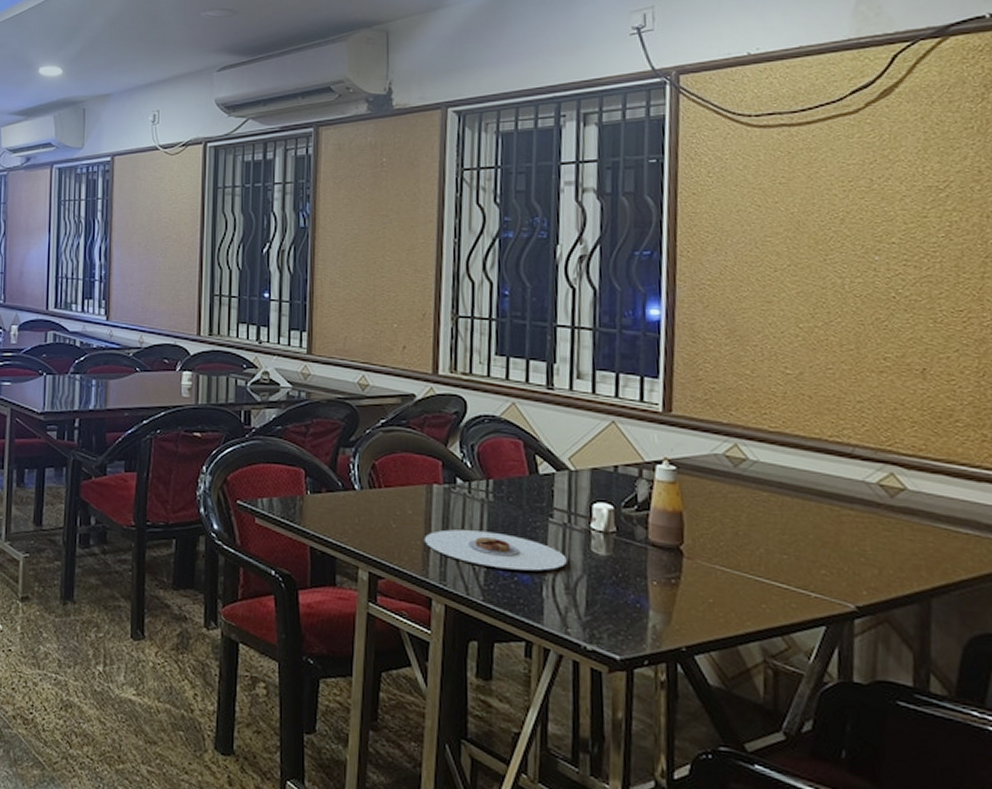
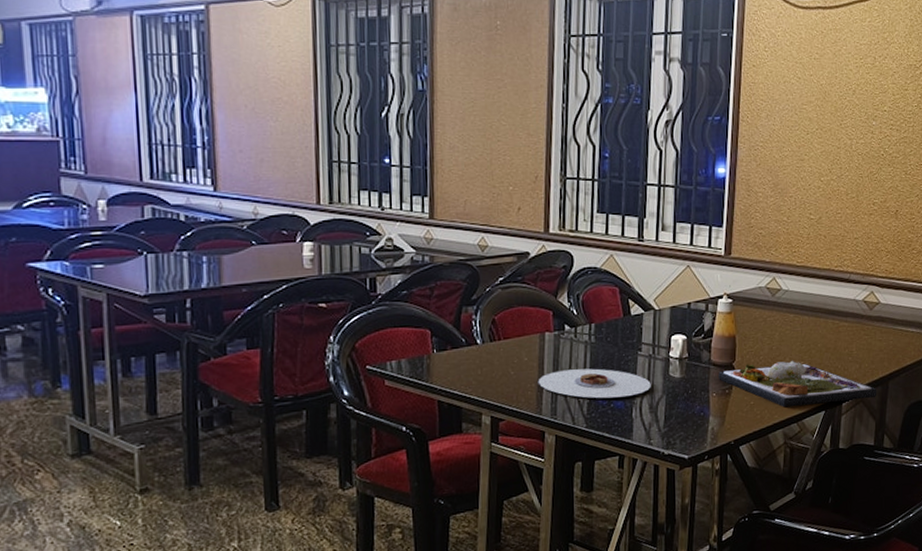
dinner plate: none [660,549,913,620] -> present [719,360,877,408]

